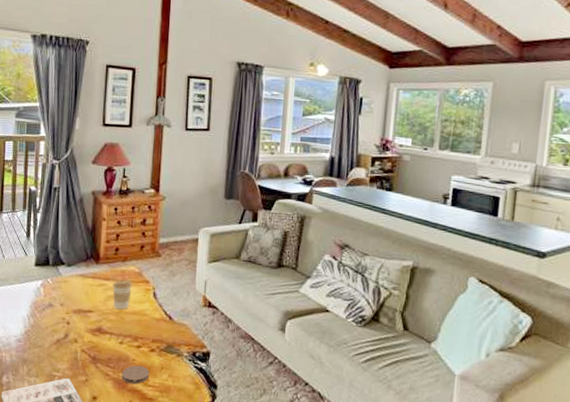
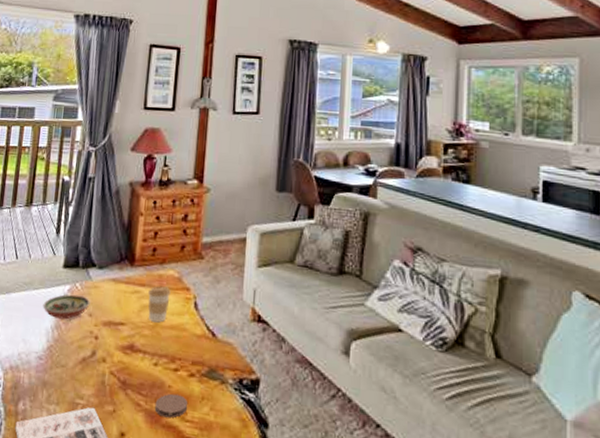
decorative bowl: none [18,288,61,309] -> present [43,294,90,320]

